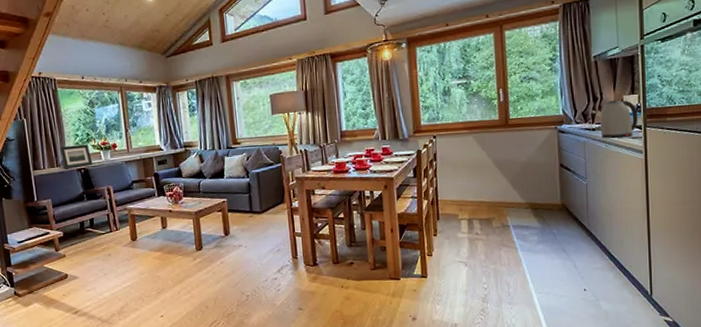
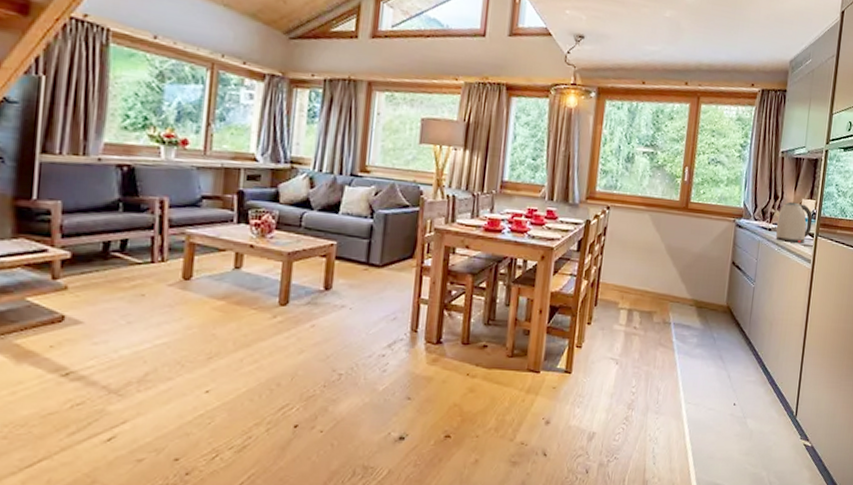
picture frame: present [59,144,93,169] -> none [93,127,145,164]

